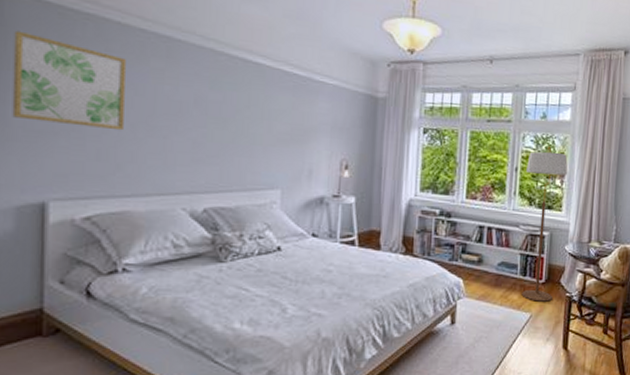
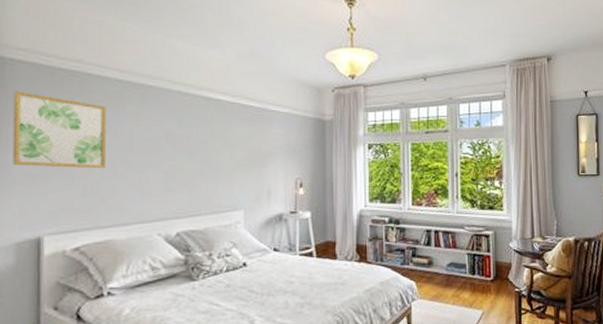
floor lamp: present [522,146,568,302] -> none [466,150,506,299]

